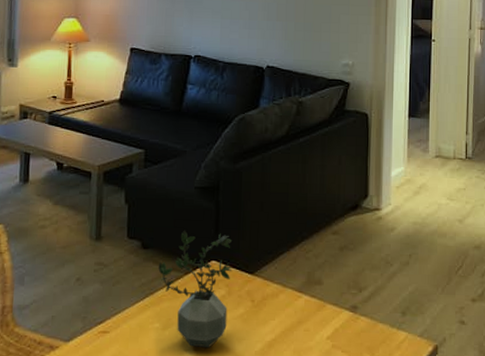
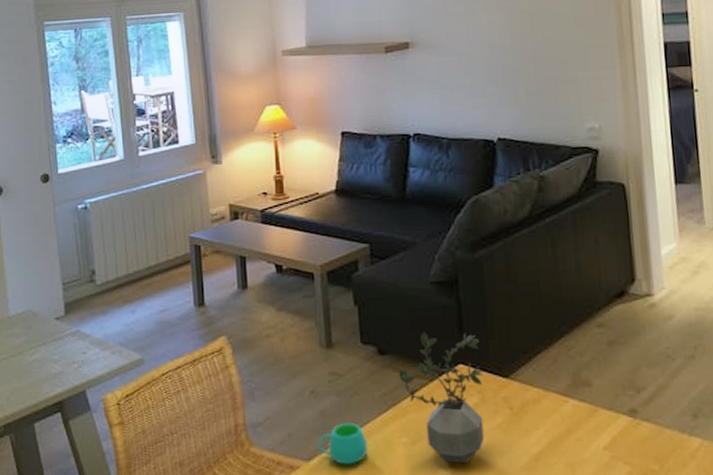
mug: none [78,309,124,346] -> present [318,424,368,465]

